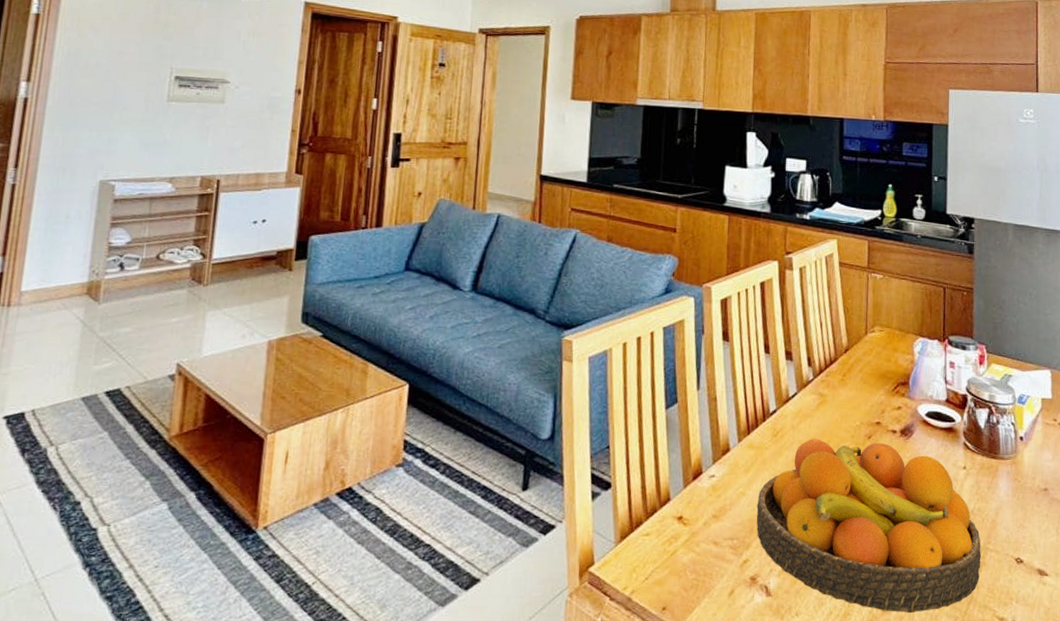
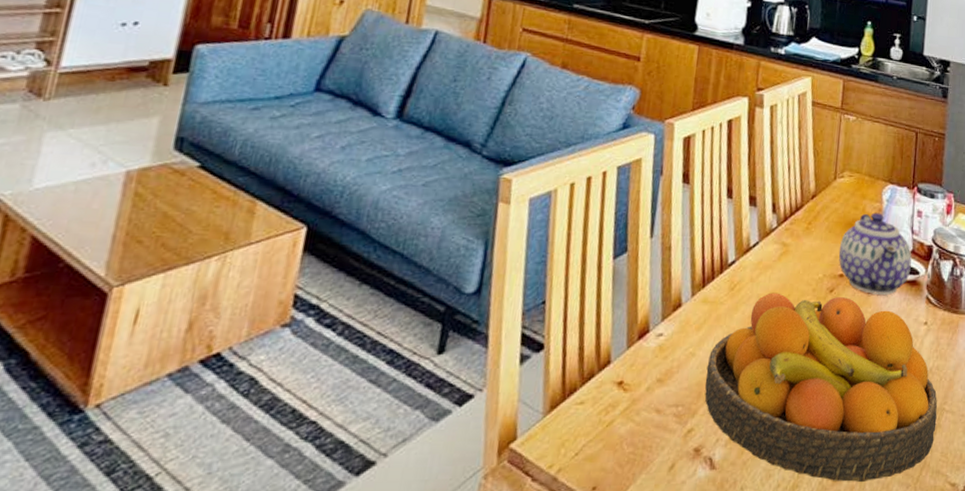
teapot: none [874,364,947,441] -> present [839,212,912,295]

